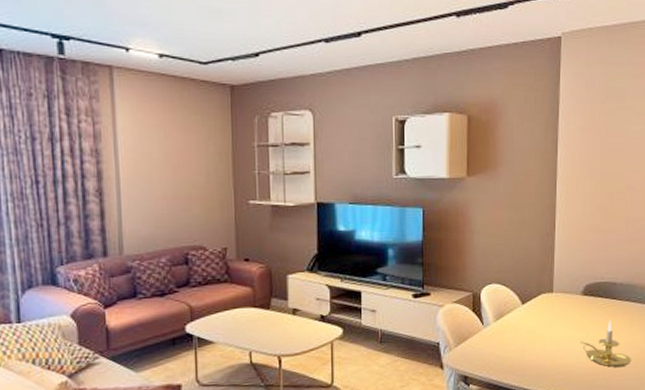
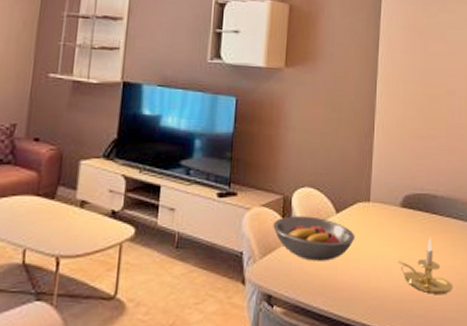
fruit bowl: none [465,308,541,346] -> present [273,216,355,261]

